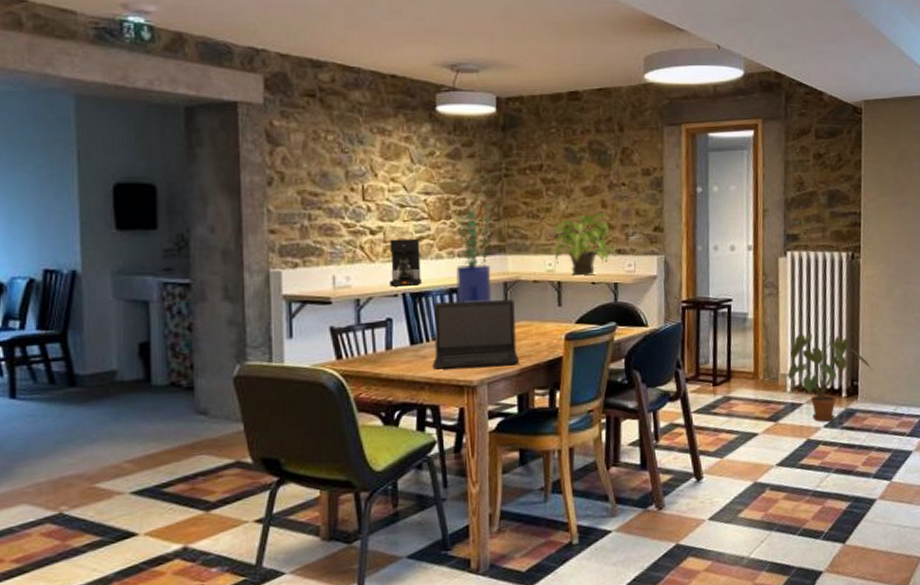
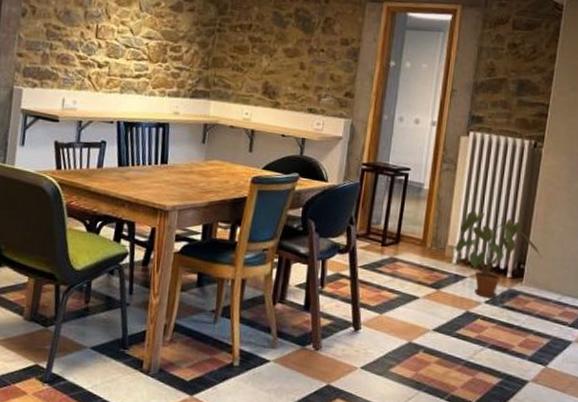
coffee maker: present [390,238,423,287] -> none [108,74,138,117]
laptop: present [432,299,519,370] -> none [134,133,211,198]
vase: present [456,199,492,303] -> none [162,49,203,139]
plant: present [552,213,616,276] -> none [251,73,307,129]

